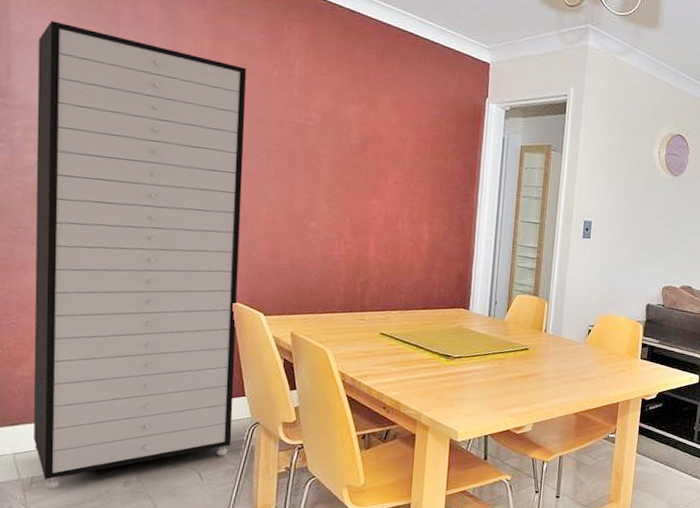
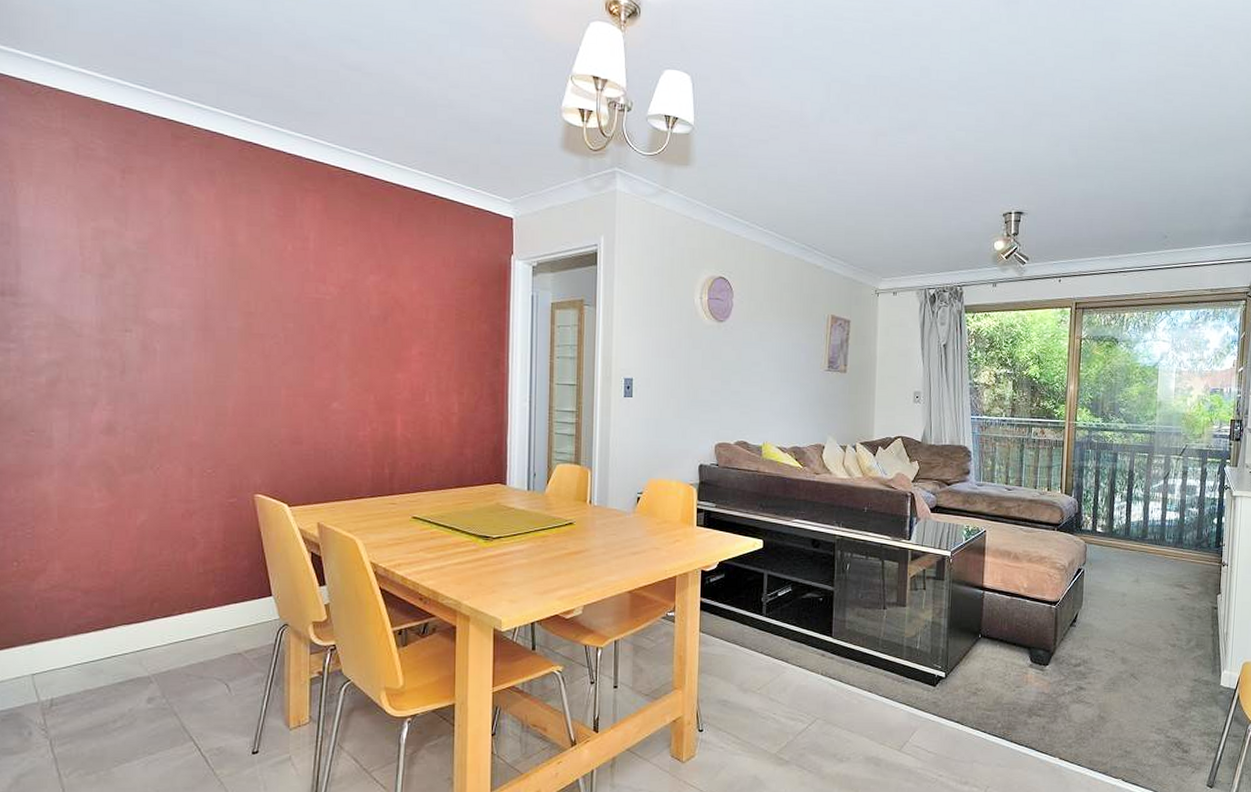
storage cabinet: present [33,20,246,490] -> none [47,213,260,711]

